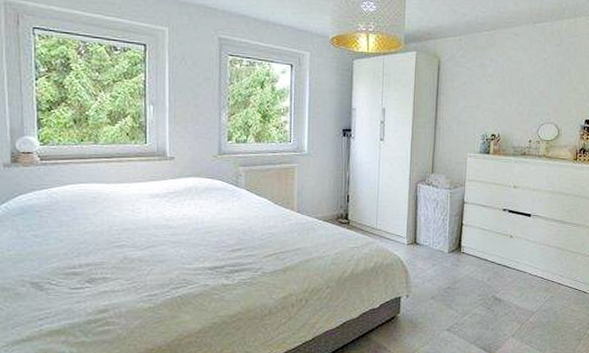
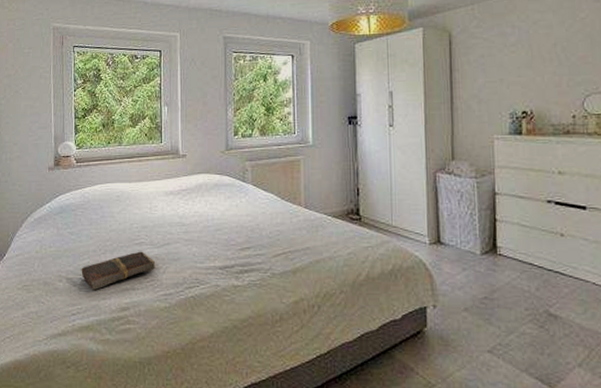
book: none [49,253,139,295] -> present [81,251,156,291]

